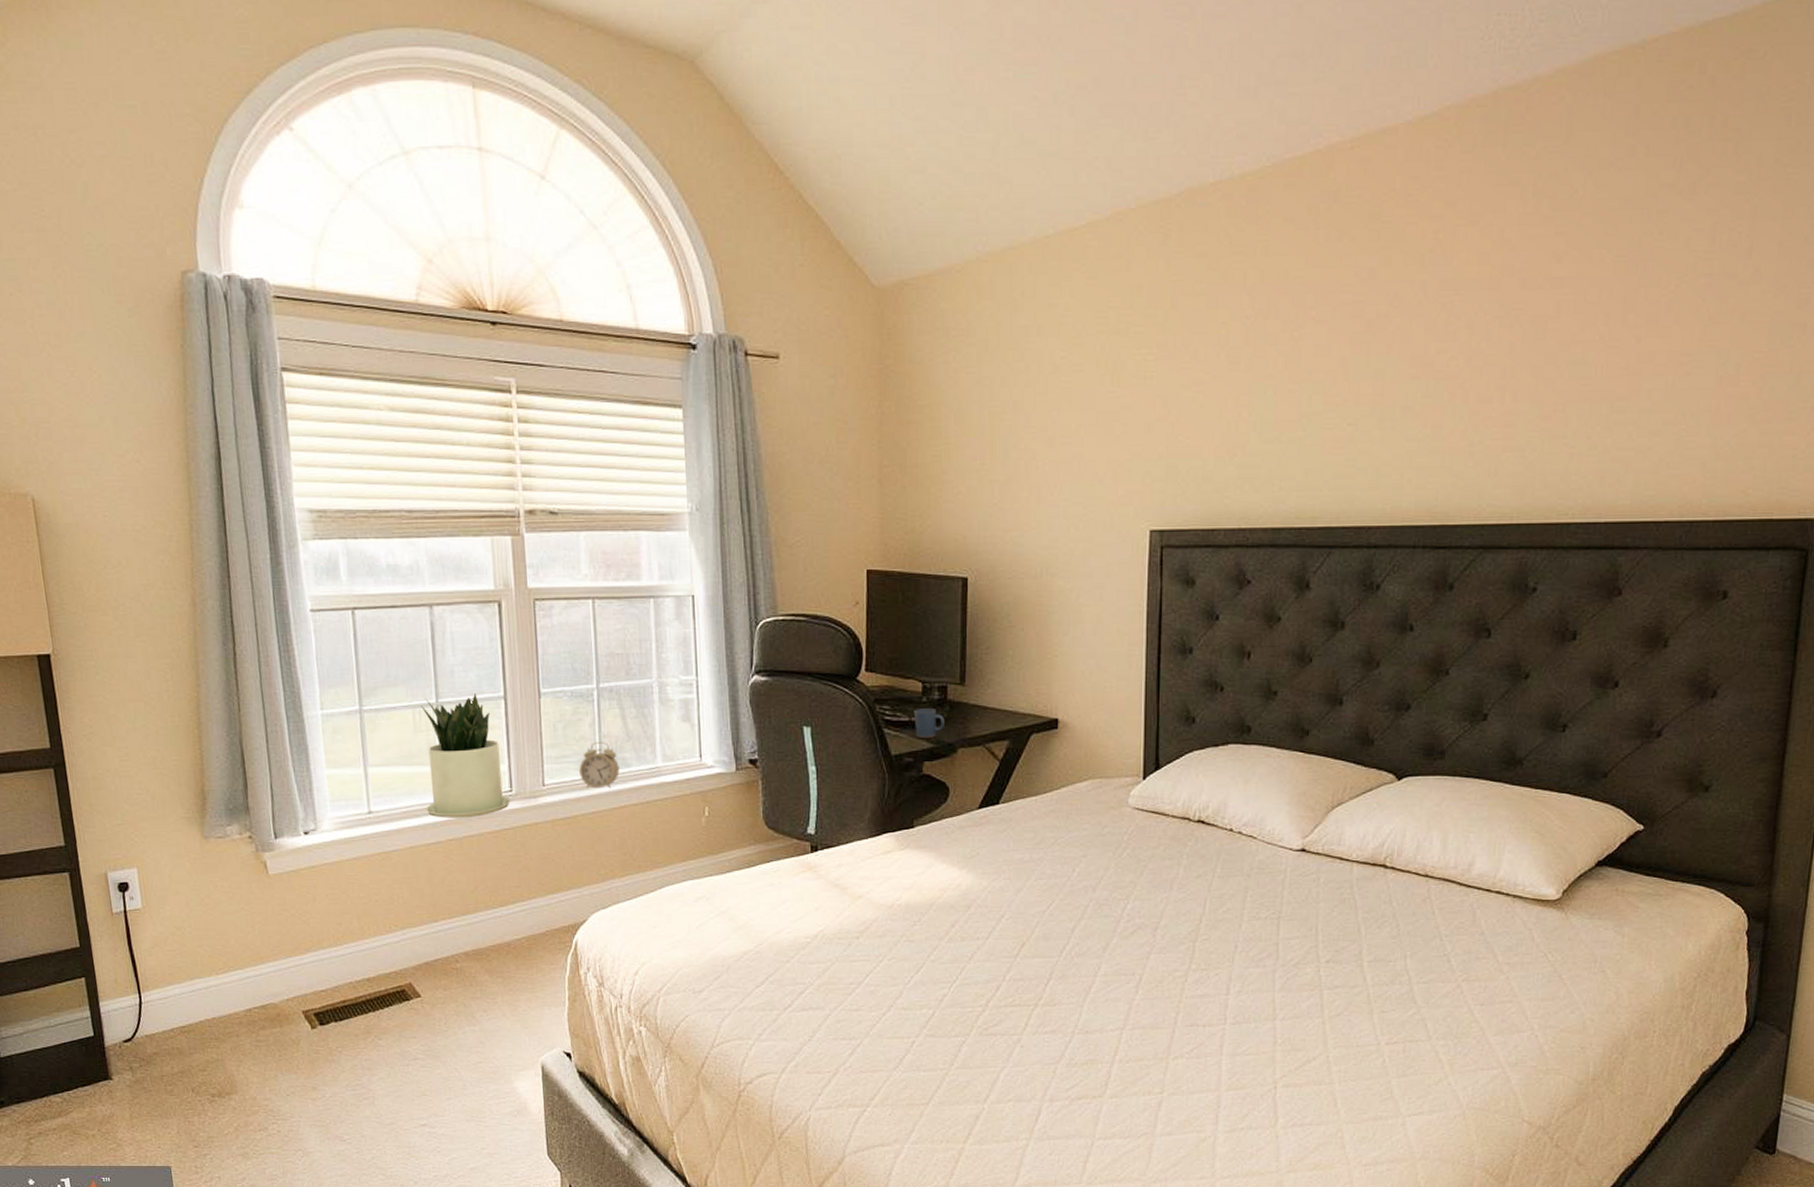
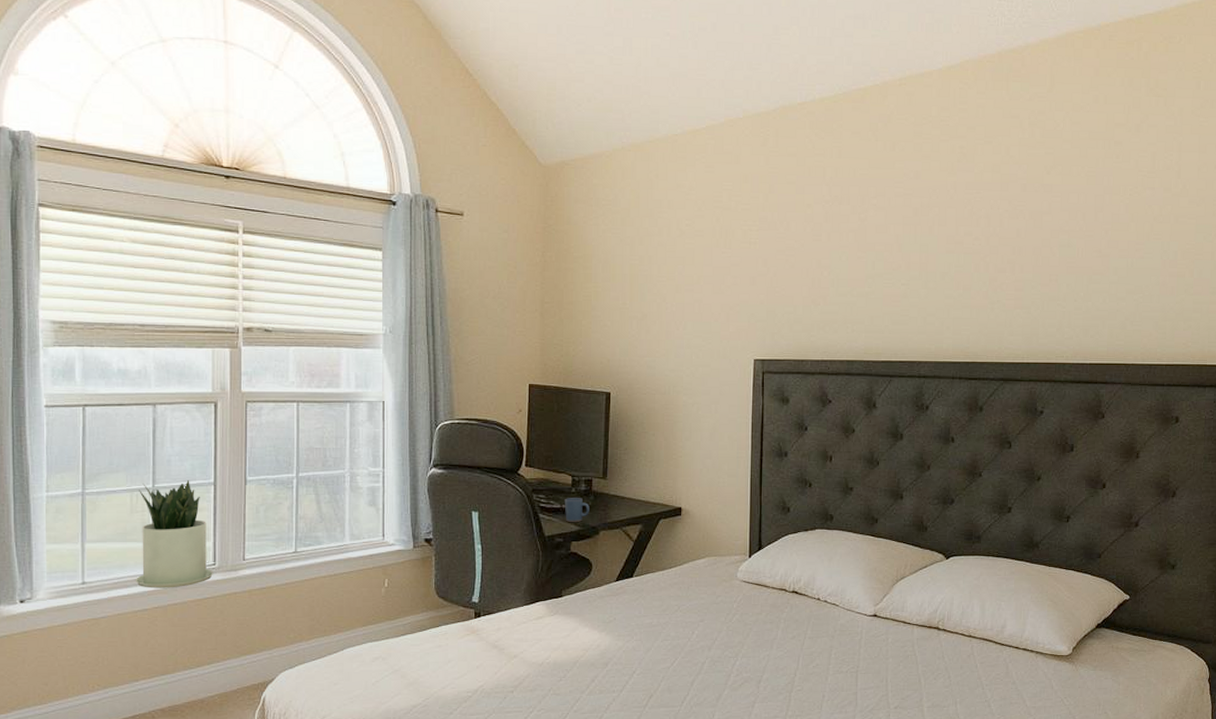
alarm clock: present [579,741,620,789] -> none [277,522,312,563]

